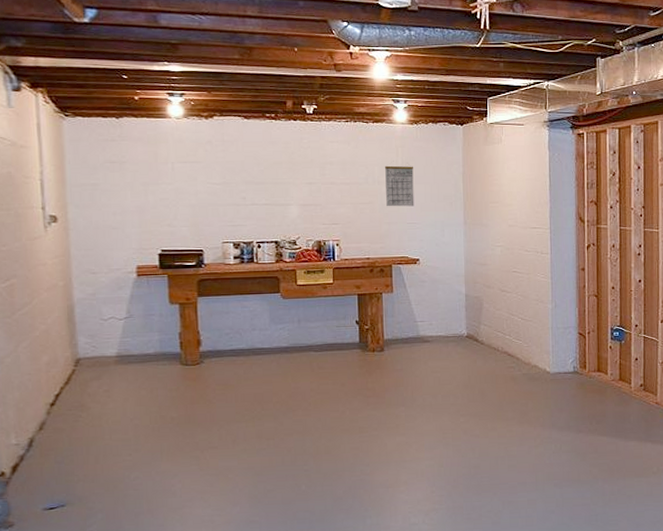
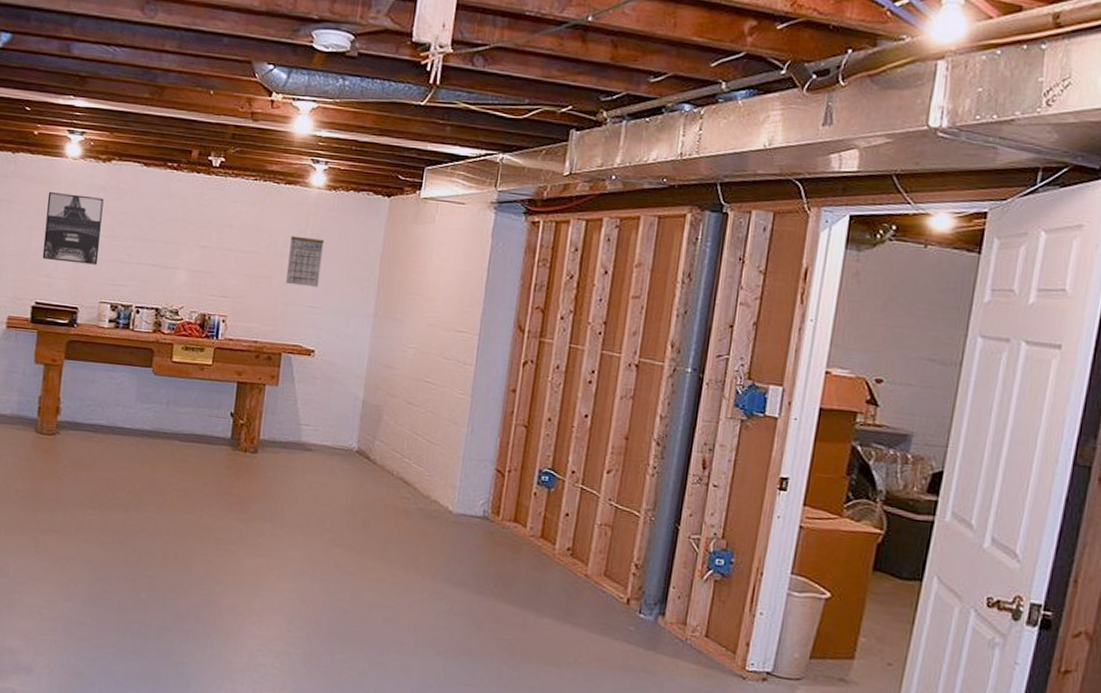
wall art: none [157,150,215,211] -> present [42,192,104,265]

